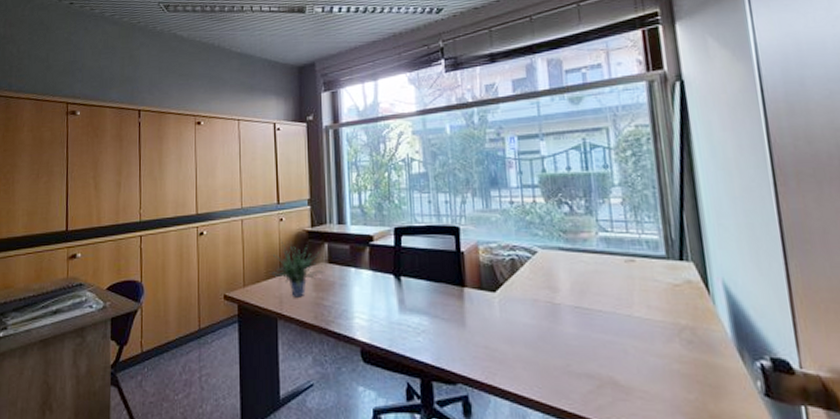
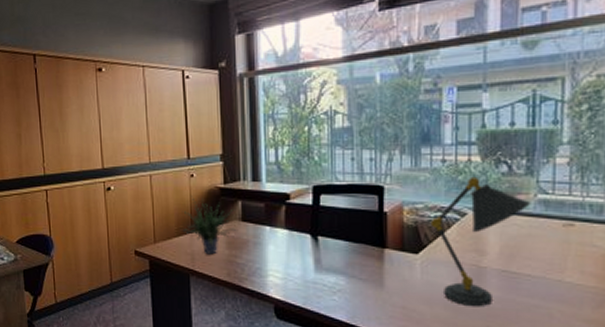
desk lamp: none [504,216,593,343] -> present [430,176,530,306]

